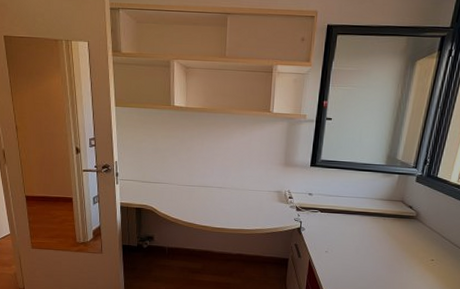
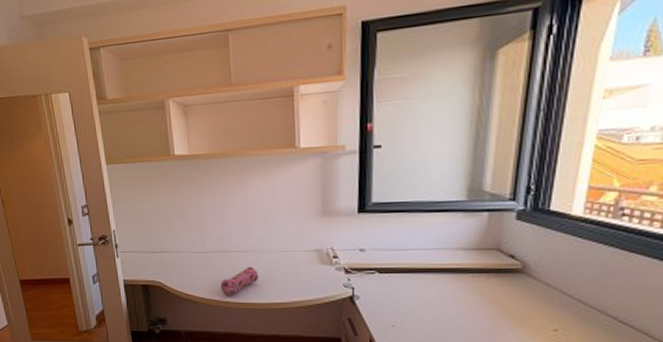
pencil case: none [201,199,232,223] -> present [220,266,259,297]

